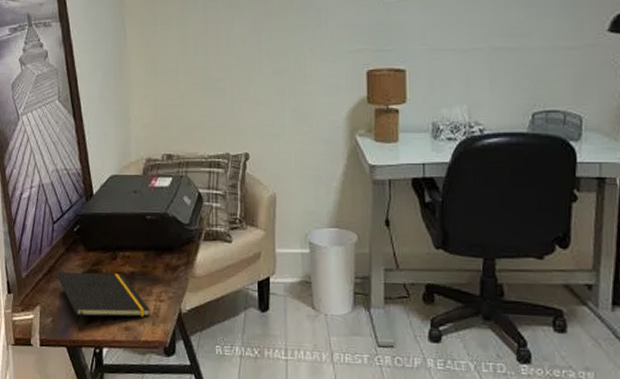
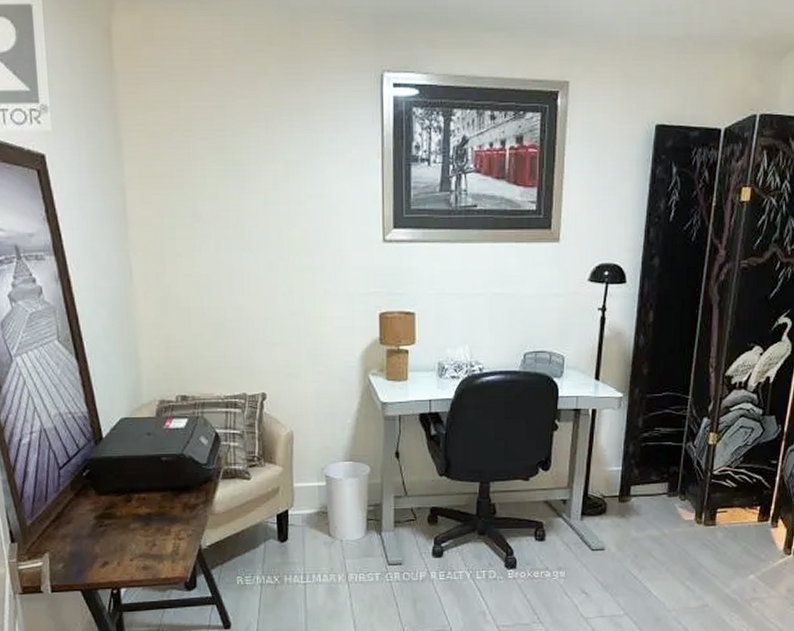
notepad: present [57,271,151,332] -> none [66,515,170,575]

